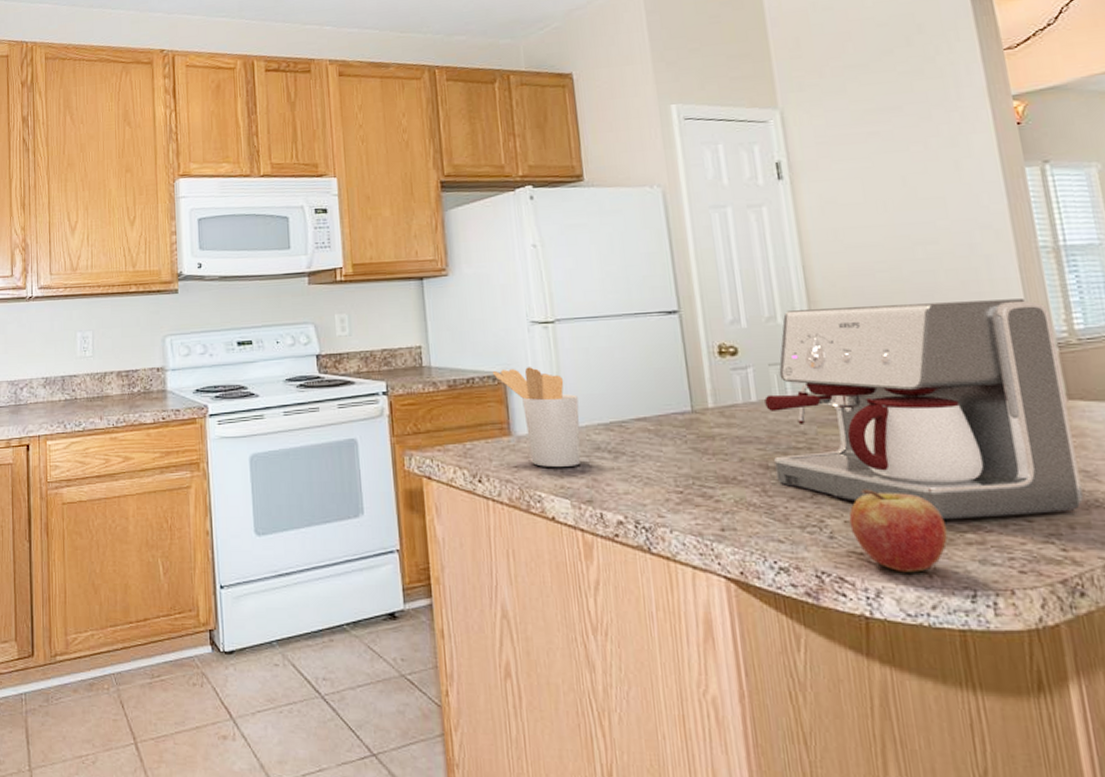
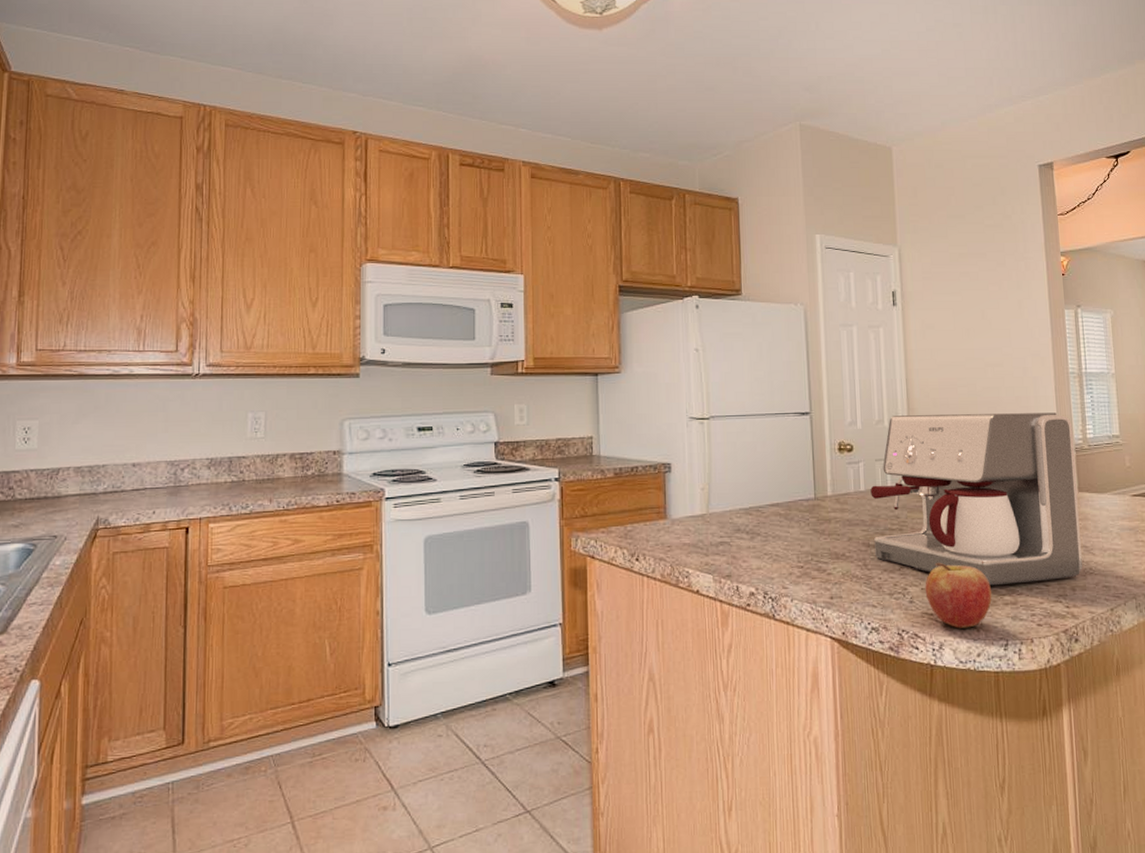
utensil holder: present [492,367,581,467] -> none [654,458,725,546]

